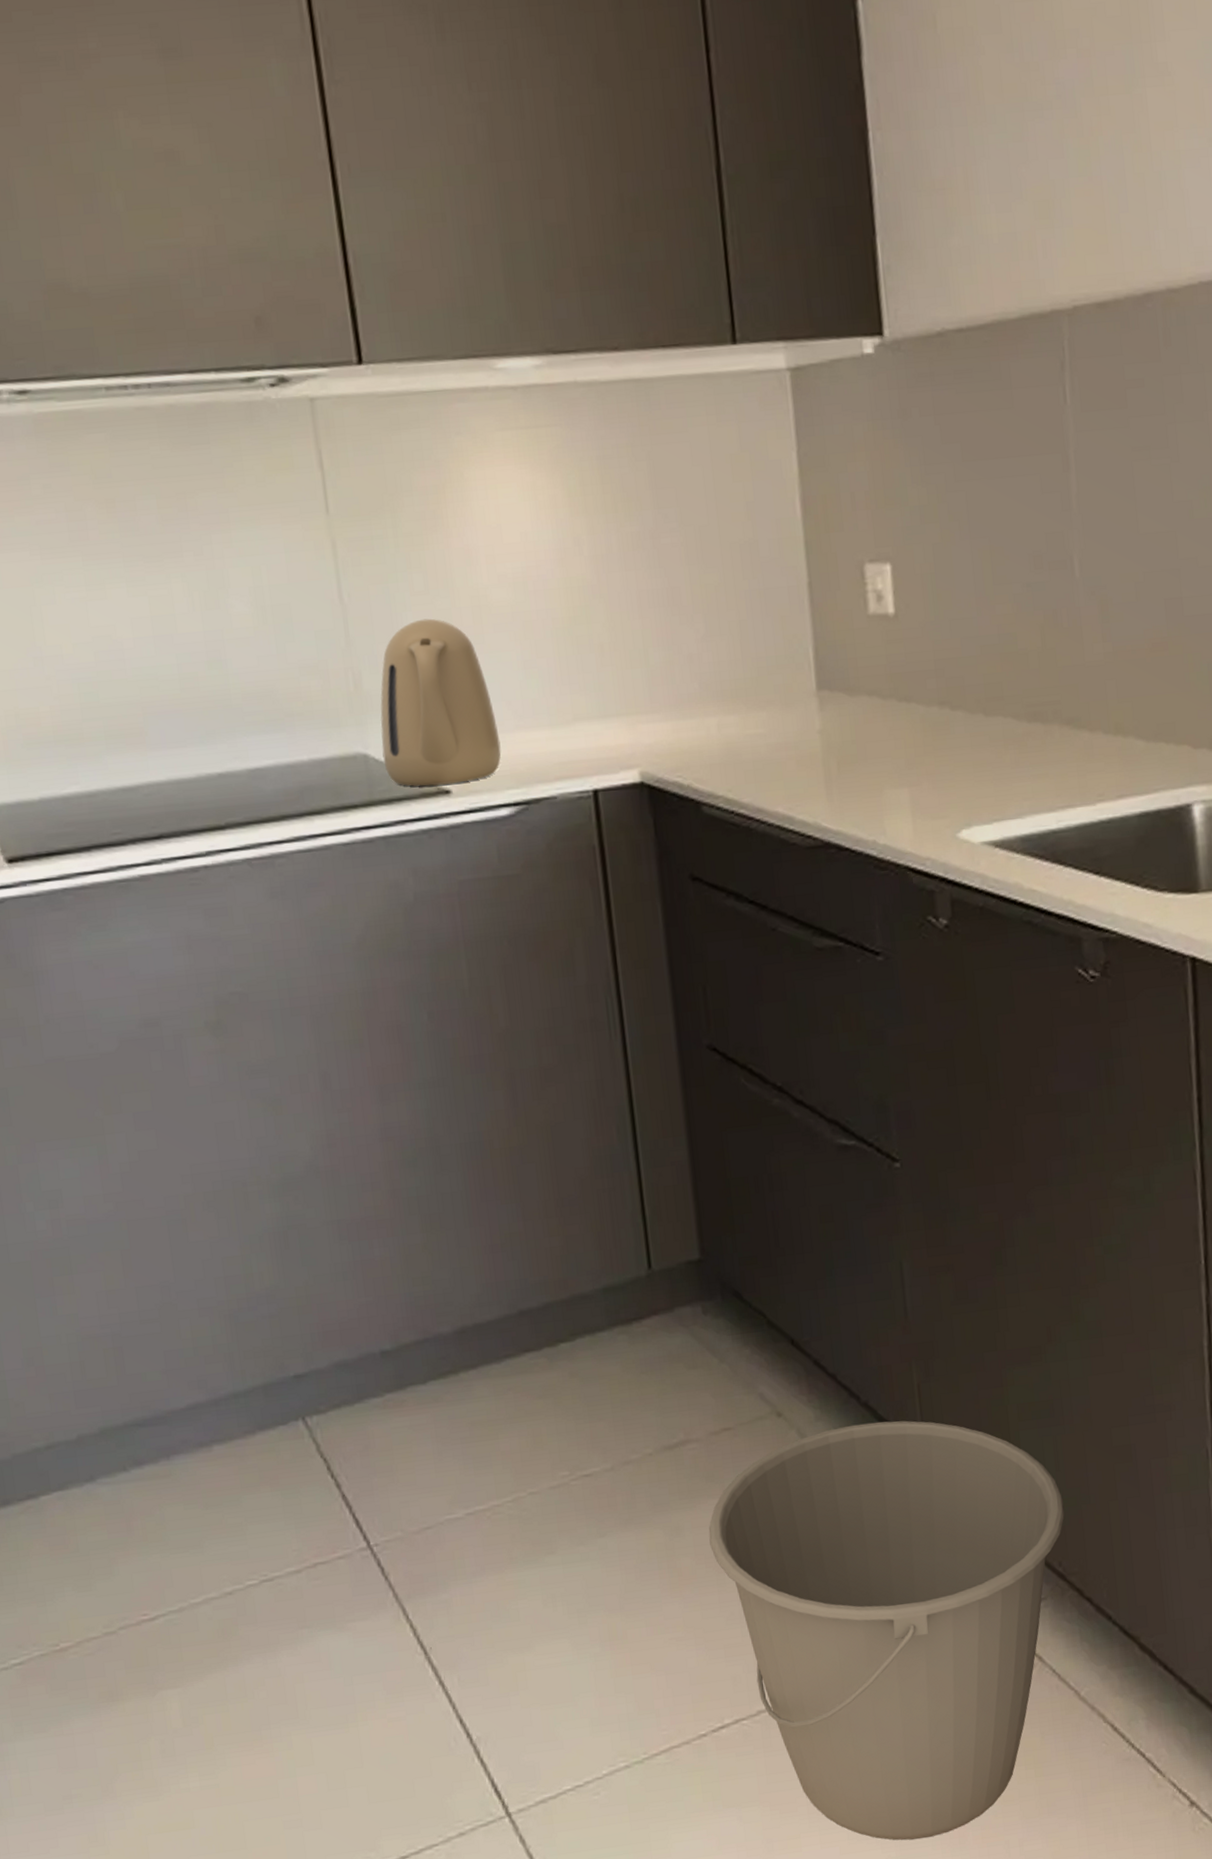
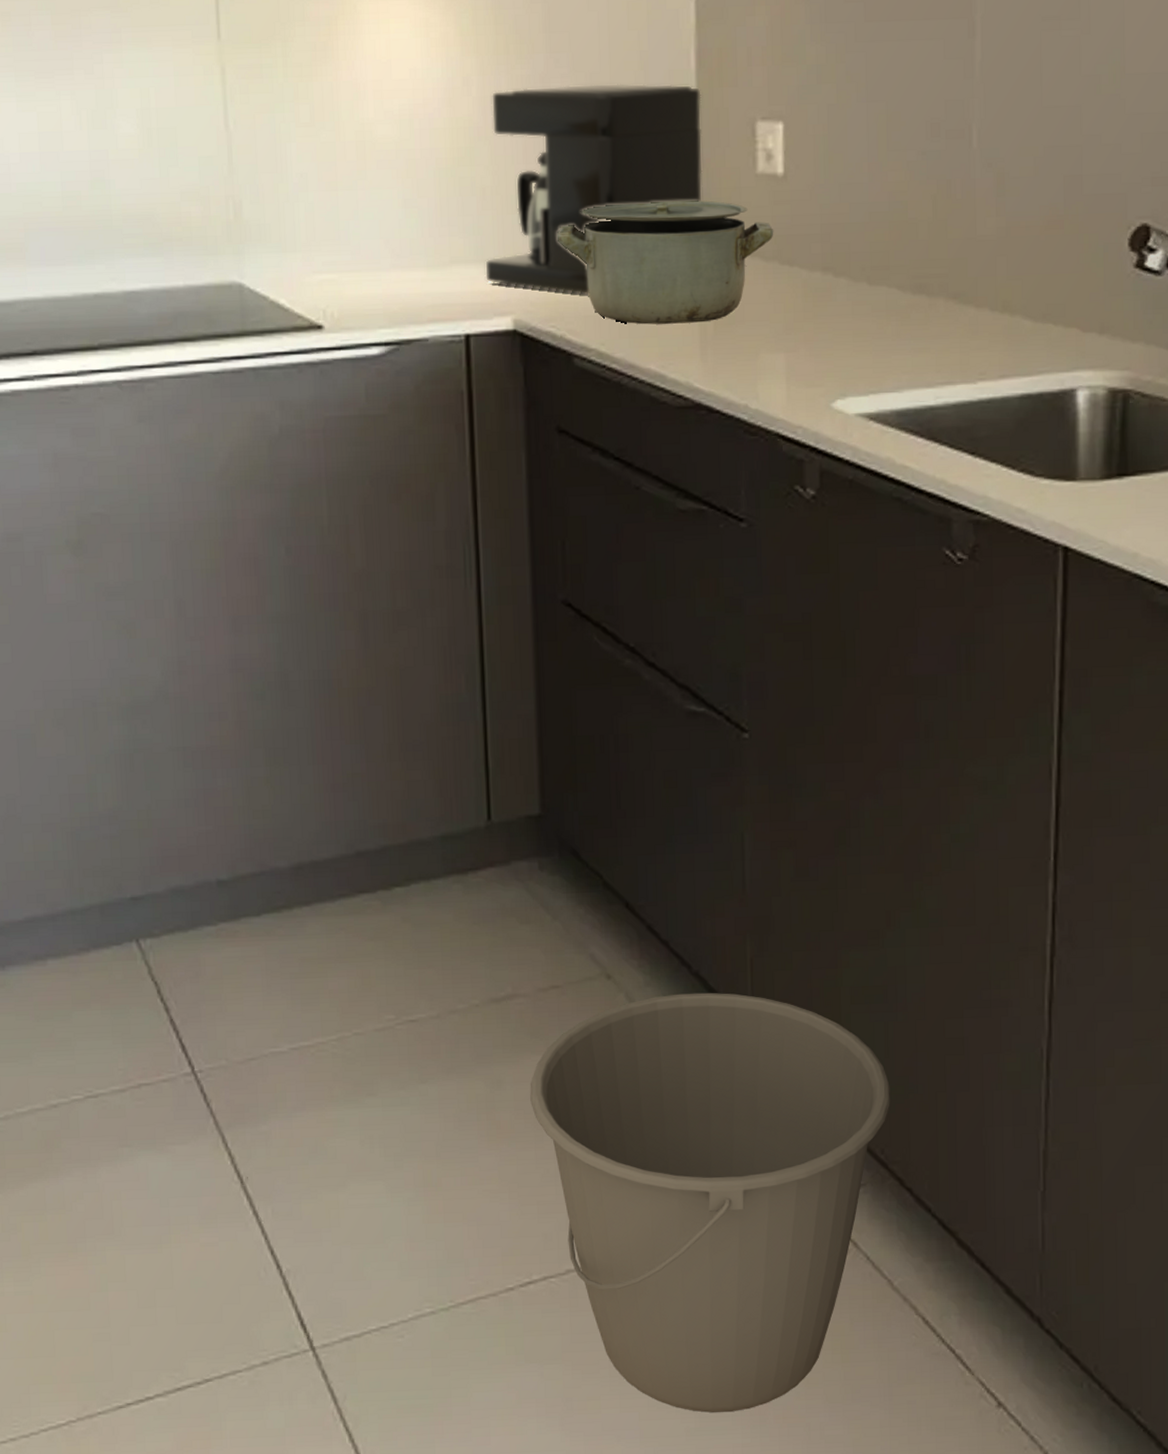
kettle: present [380,618,501,787] -> none [257,151,376,320]
coffee maker: none [603,533,817,743] -> present [485,84,703,294]
saucepan: none [676,644,890,769] -> present [556,200,774,325]

